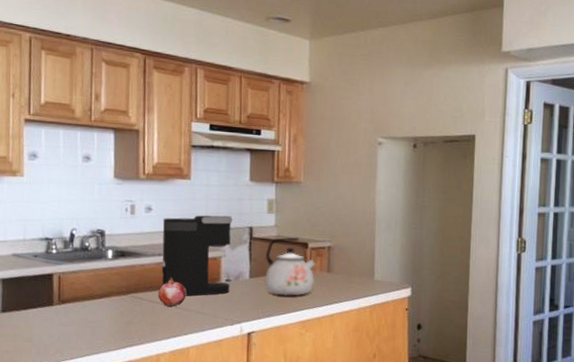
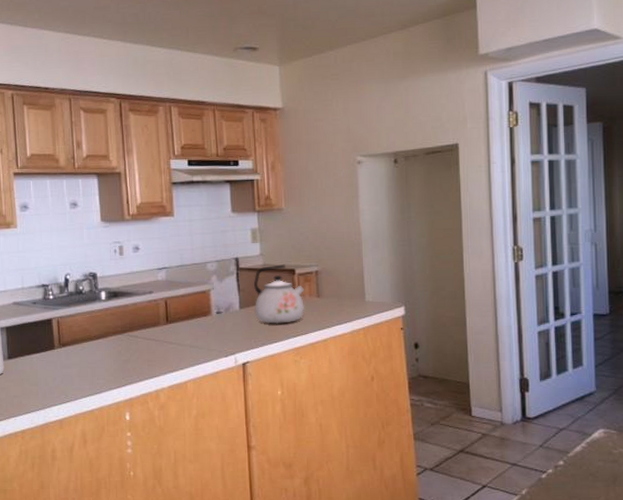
fruit: present [158,277,187,307] -> none [153,313,180,342]
coffee maker: present [161,215,234,296] -> none [150,249,221,331]

